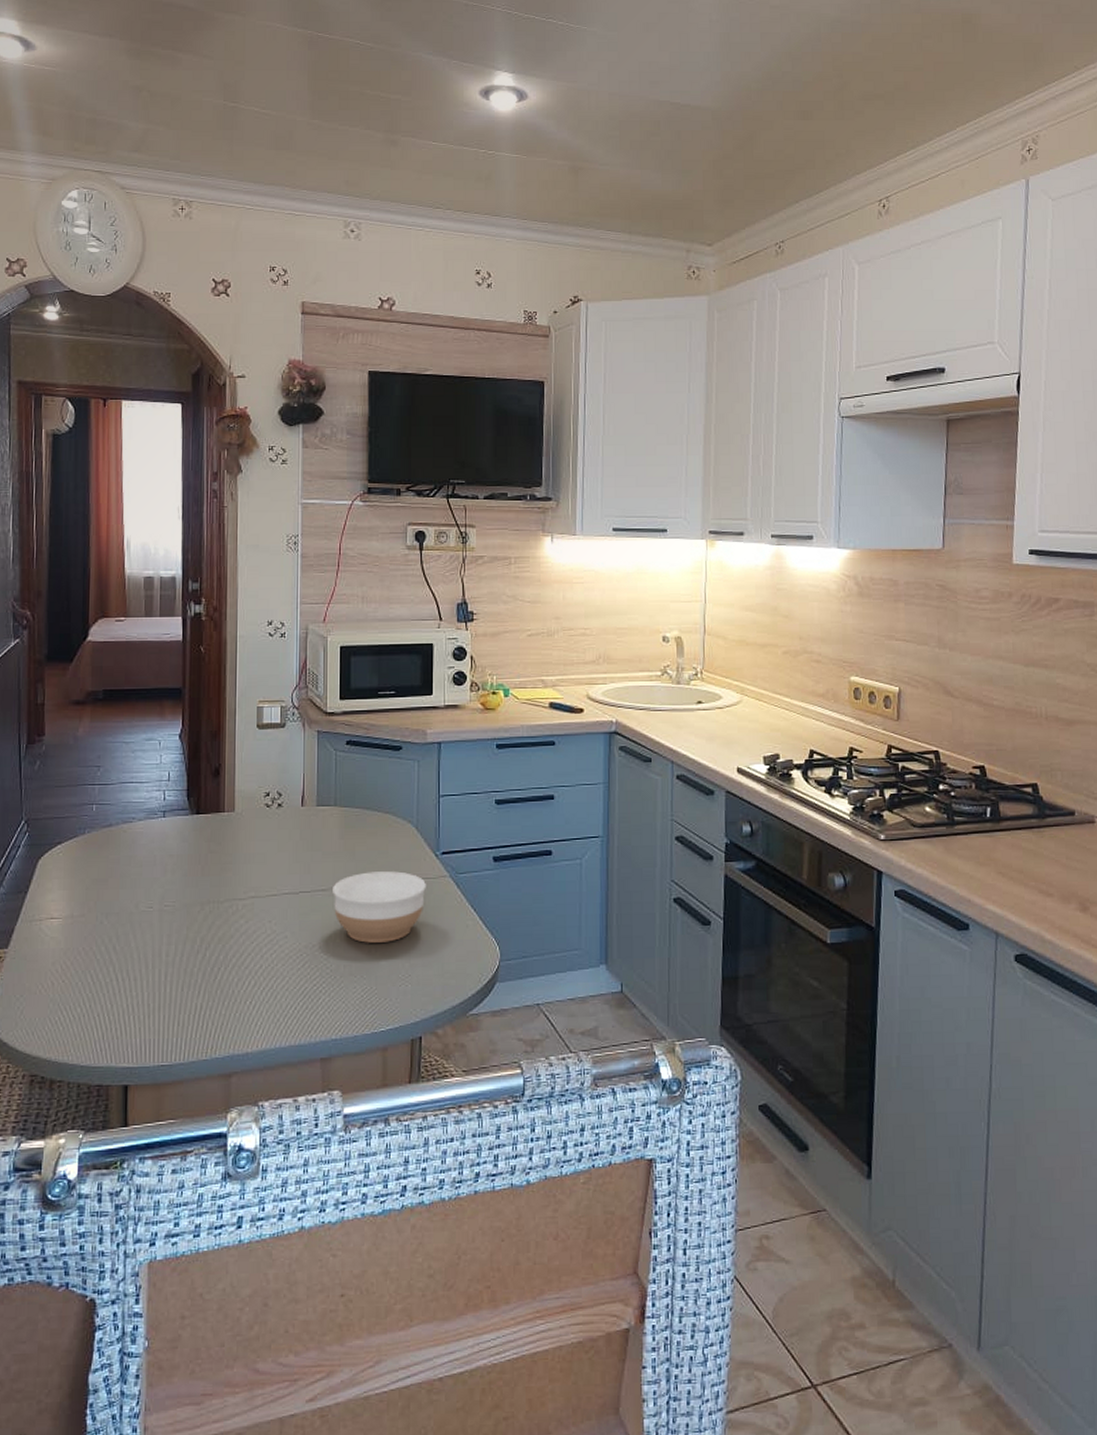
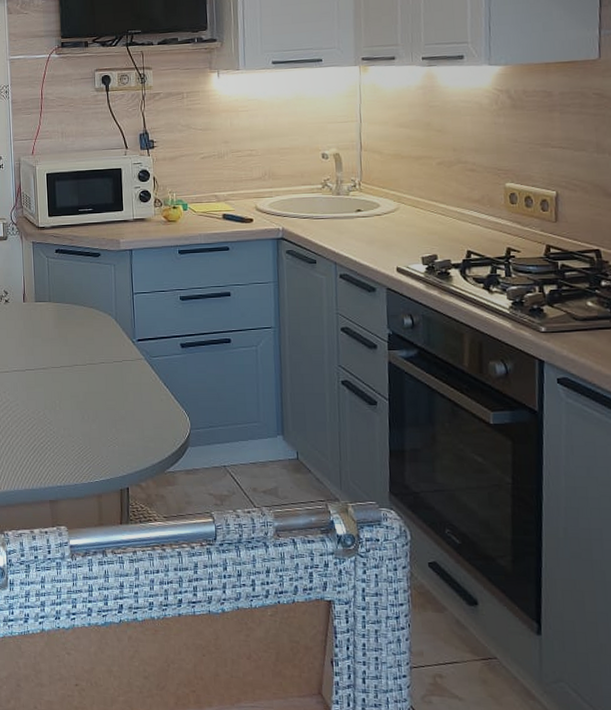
bowl: present [331,871,426,943] -> none [50,354,126,411]

